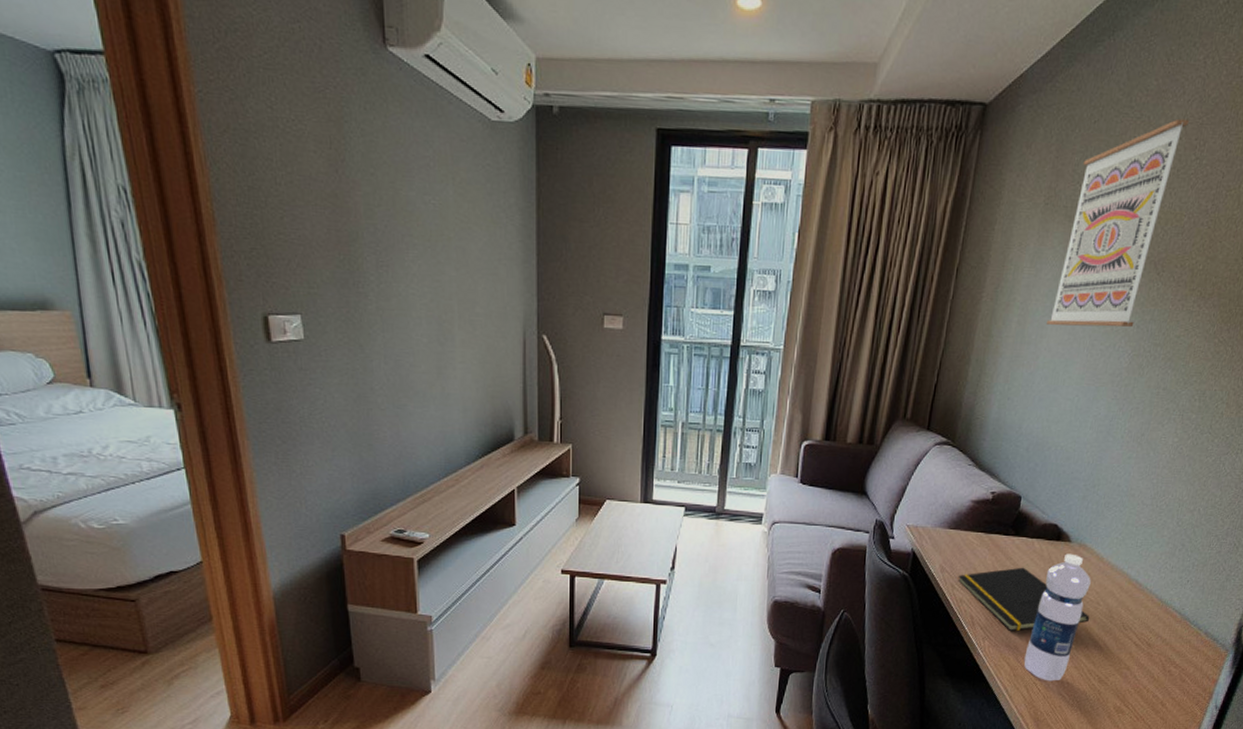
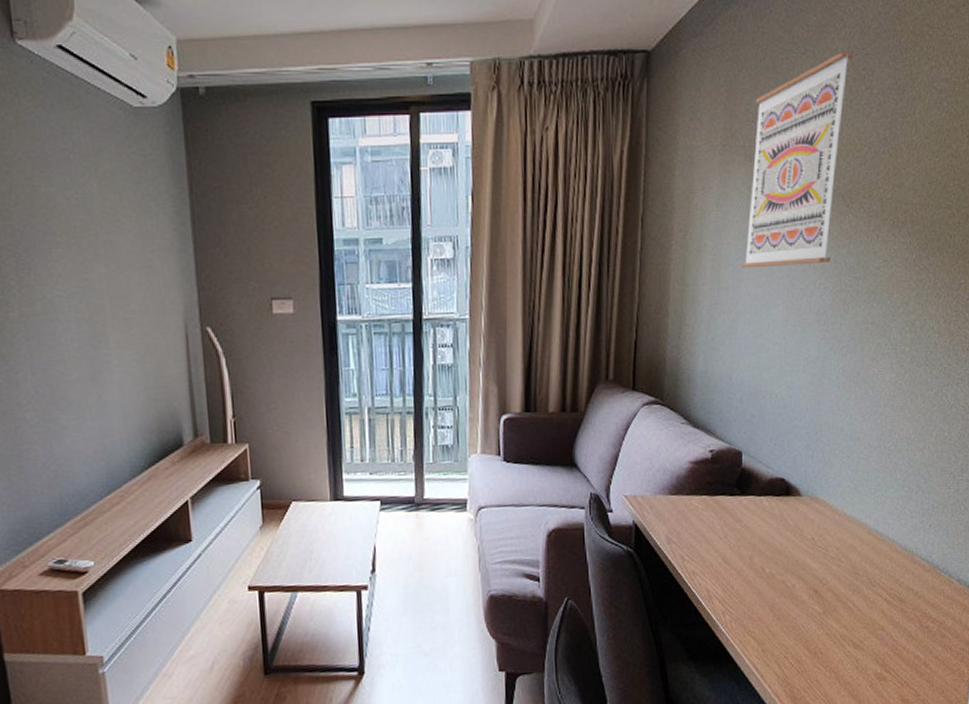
notepad: present [958,567,1090,632] -> none [686,528,834,602]
water bottle: present [1024,553,1091,681] -> none [770,508,829,654]

